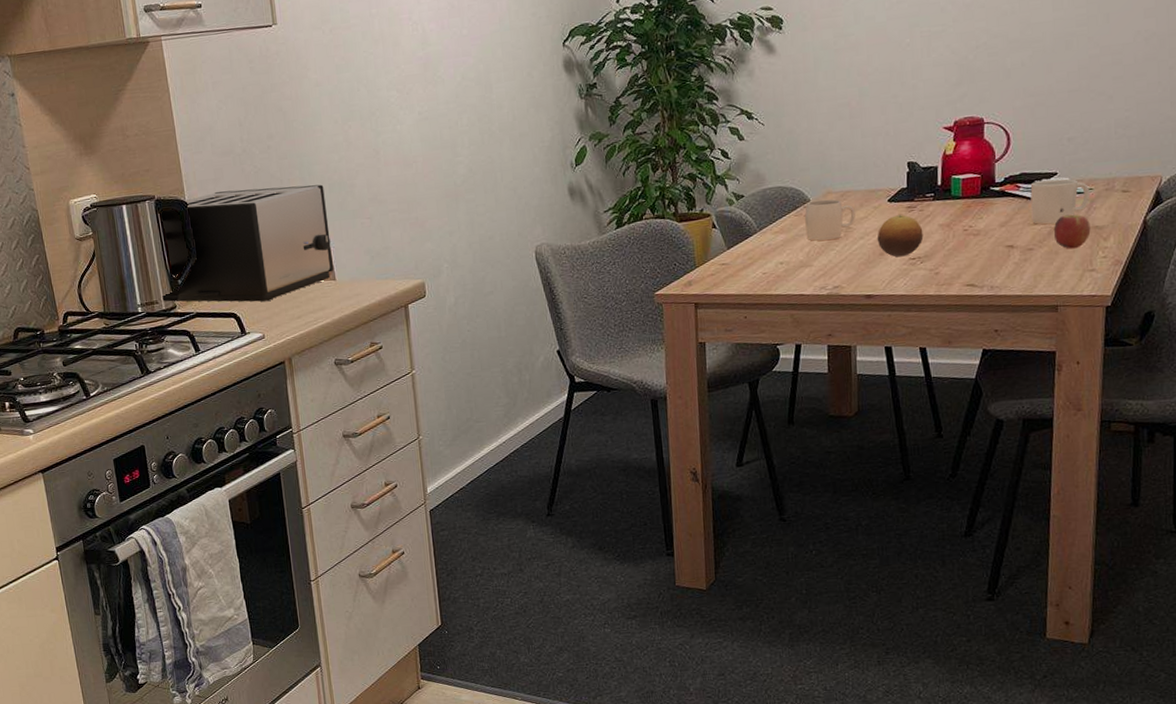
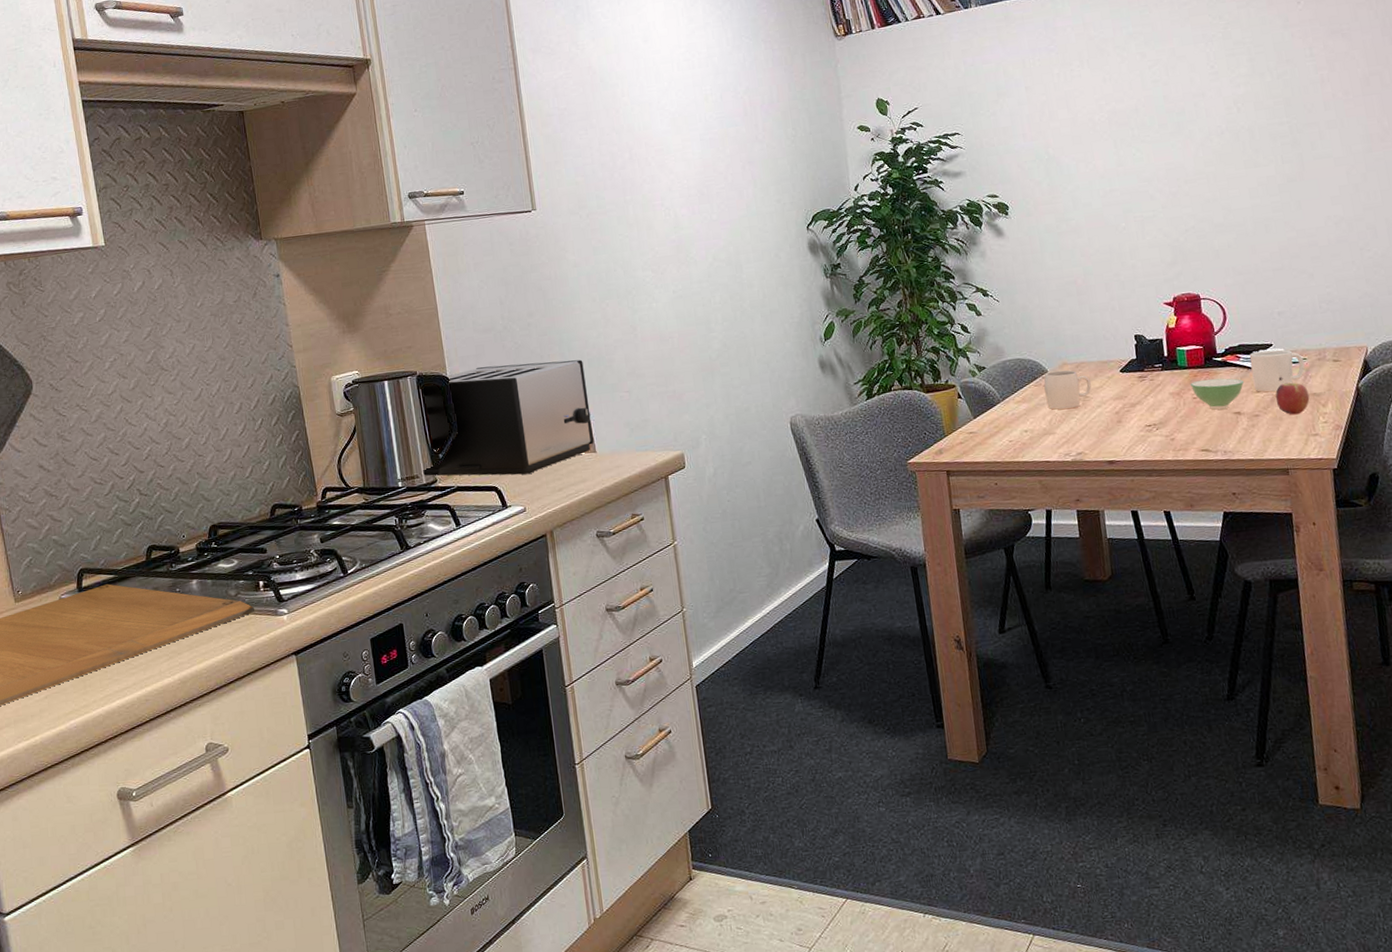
fruit: present [877,215,924,258] -> none [1113,384,1157,425]
bowl: none [962,209,1021,243] -> present [1189,378,1244,410]

